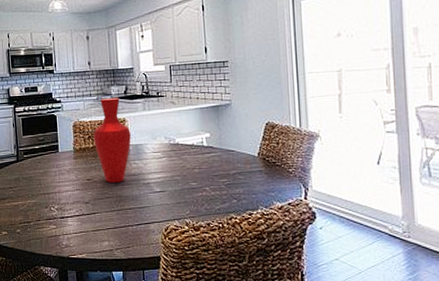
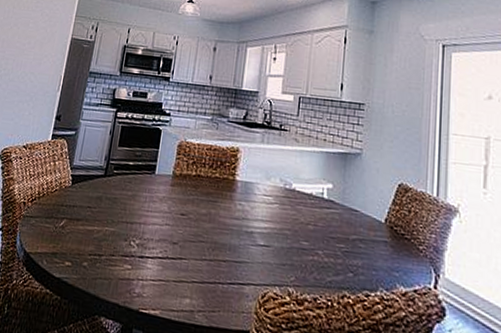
vase: present [93,97,131,183] -> none [197,120,242,225]

